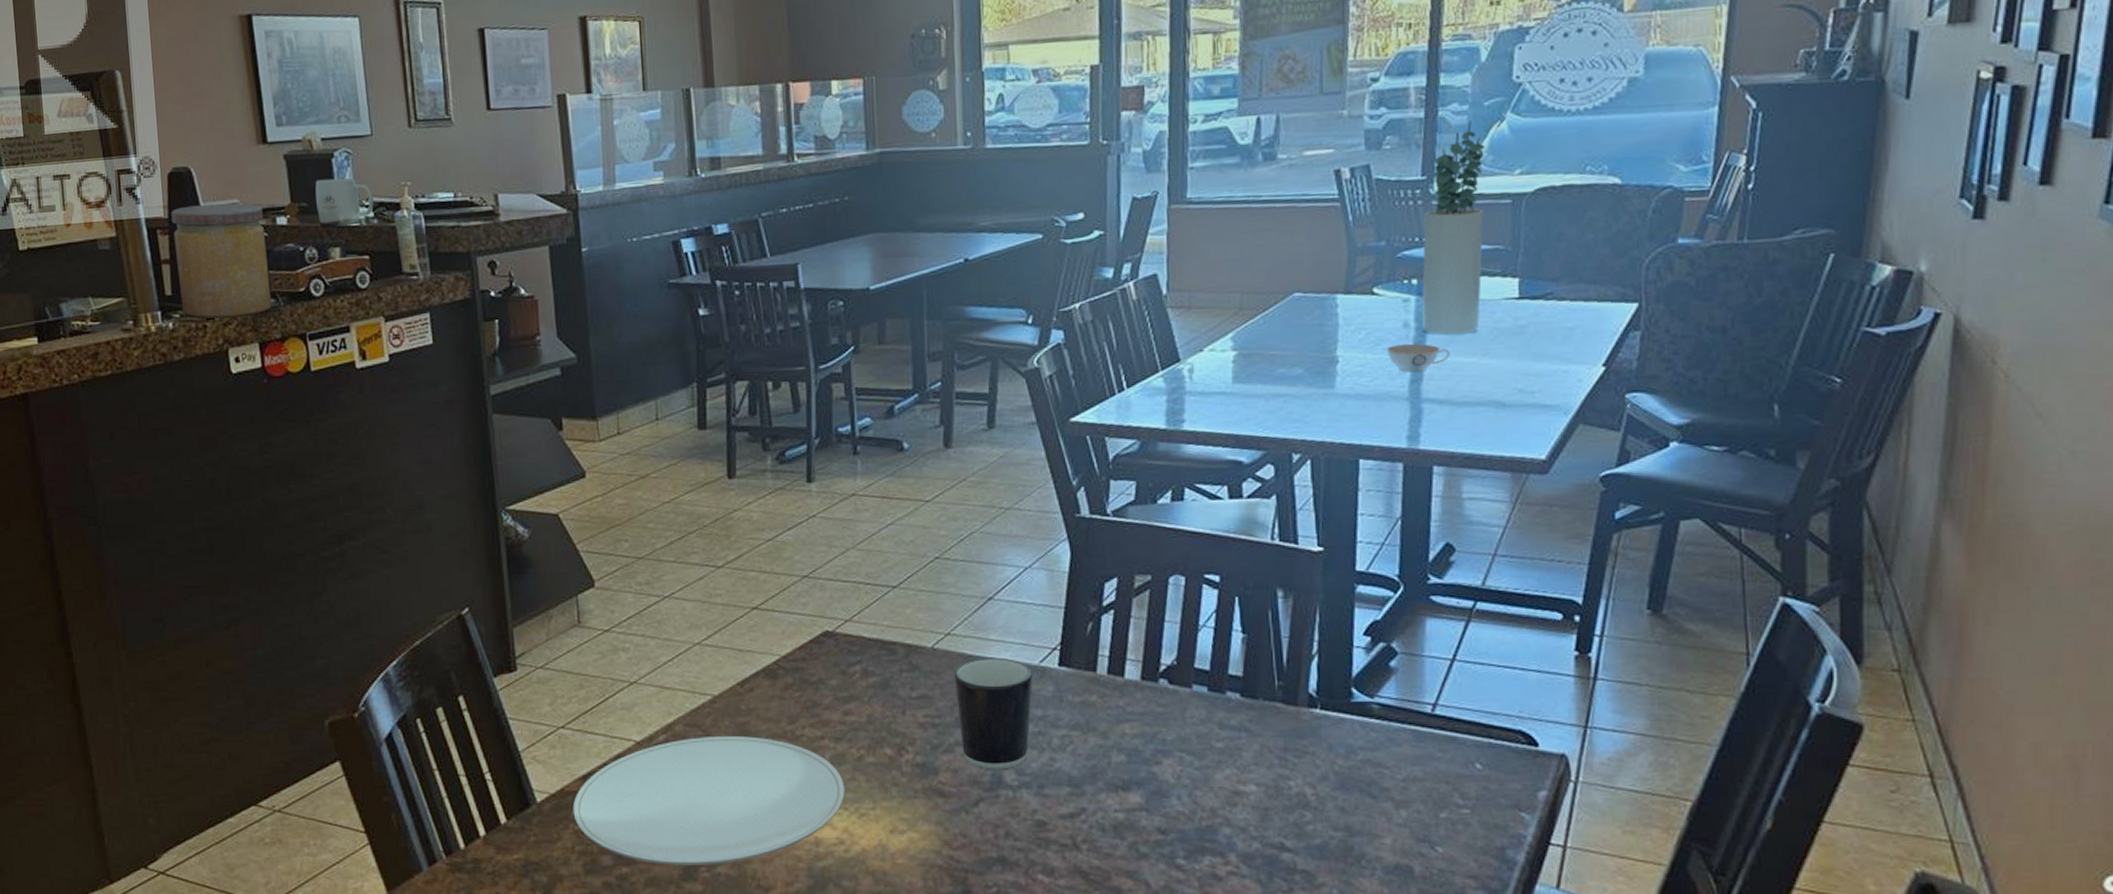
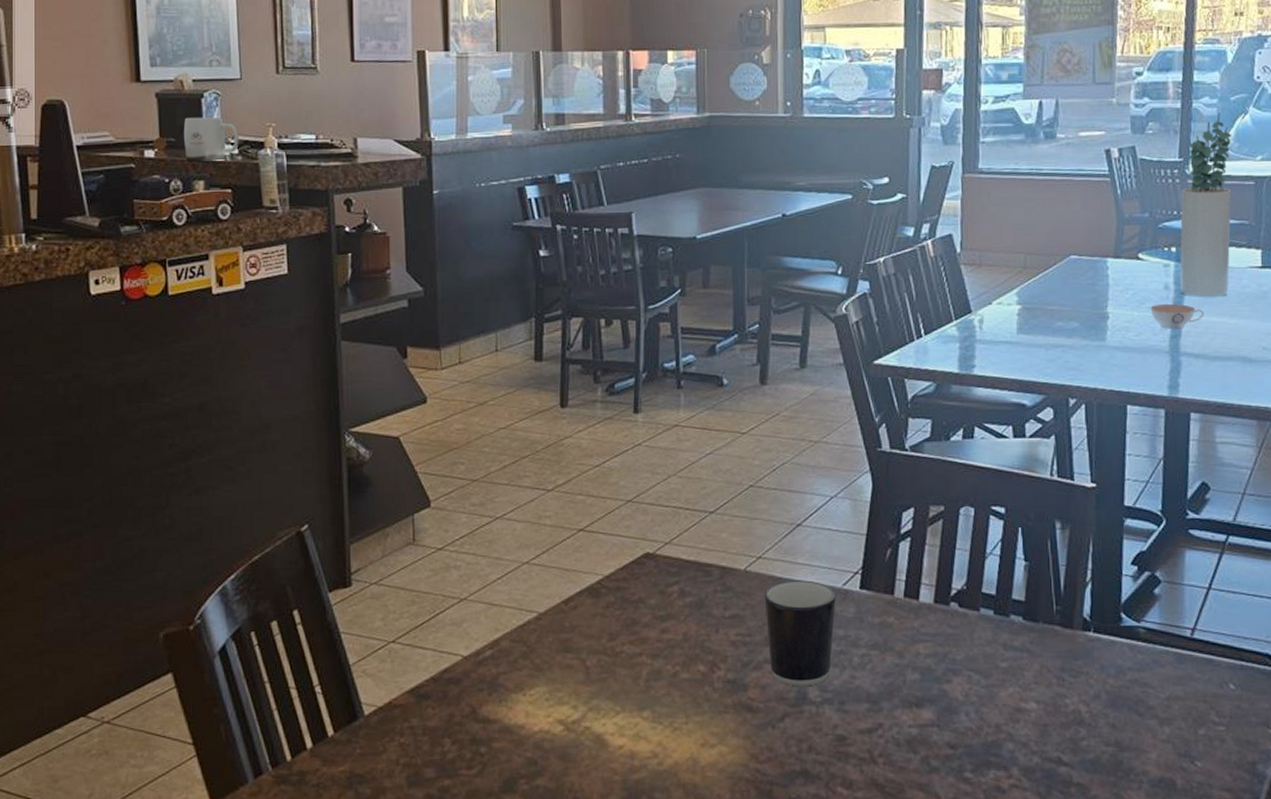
jar: present [171,203,272,320] -> none [42,135,134,243]
plate: present [572,735,845,865] -> none [399,651,660,778]

